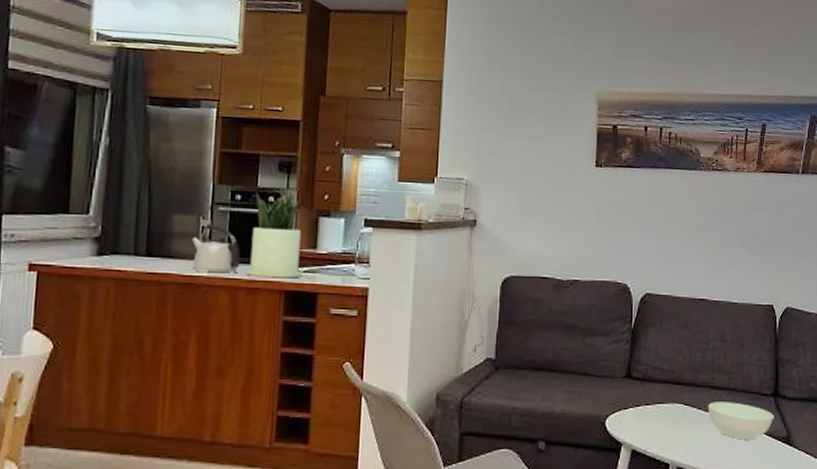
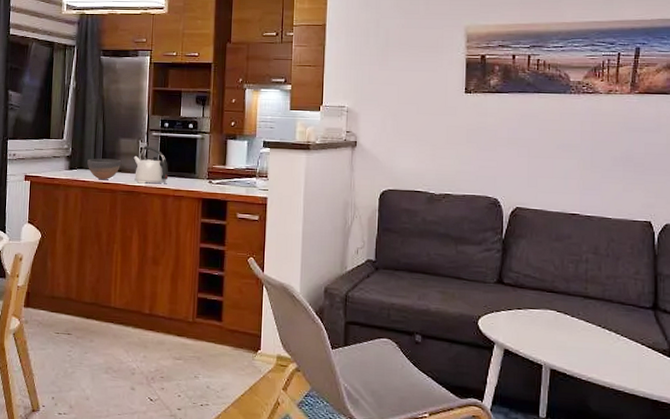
bowl: none [124,240,174,269] -> present [87,158,121,180]
planter: present [244,192,303,279] -> none [172,120,216,189]
bowl: present [707,402,775,440] -> none [581,311,654,350]

